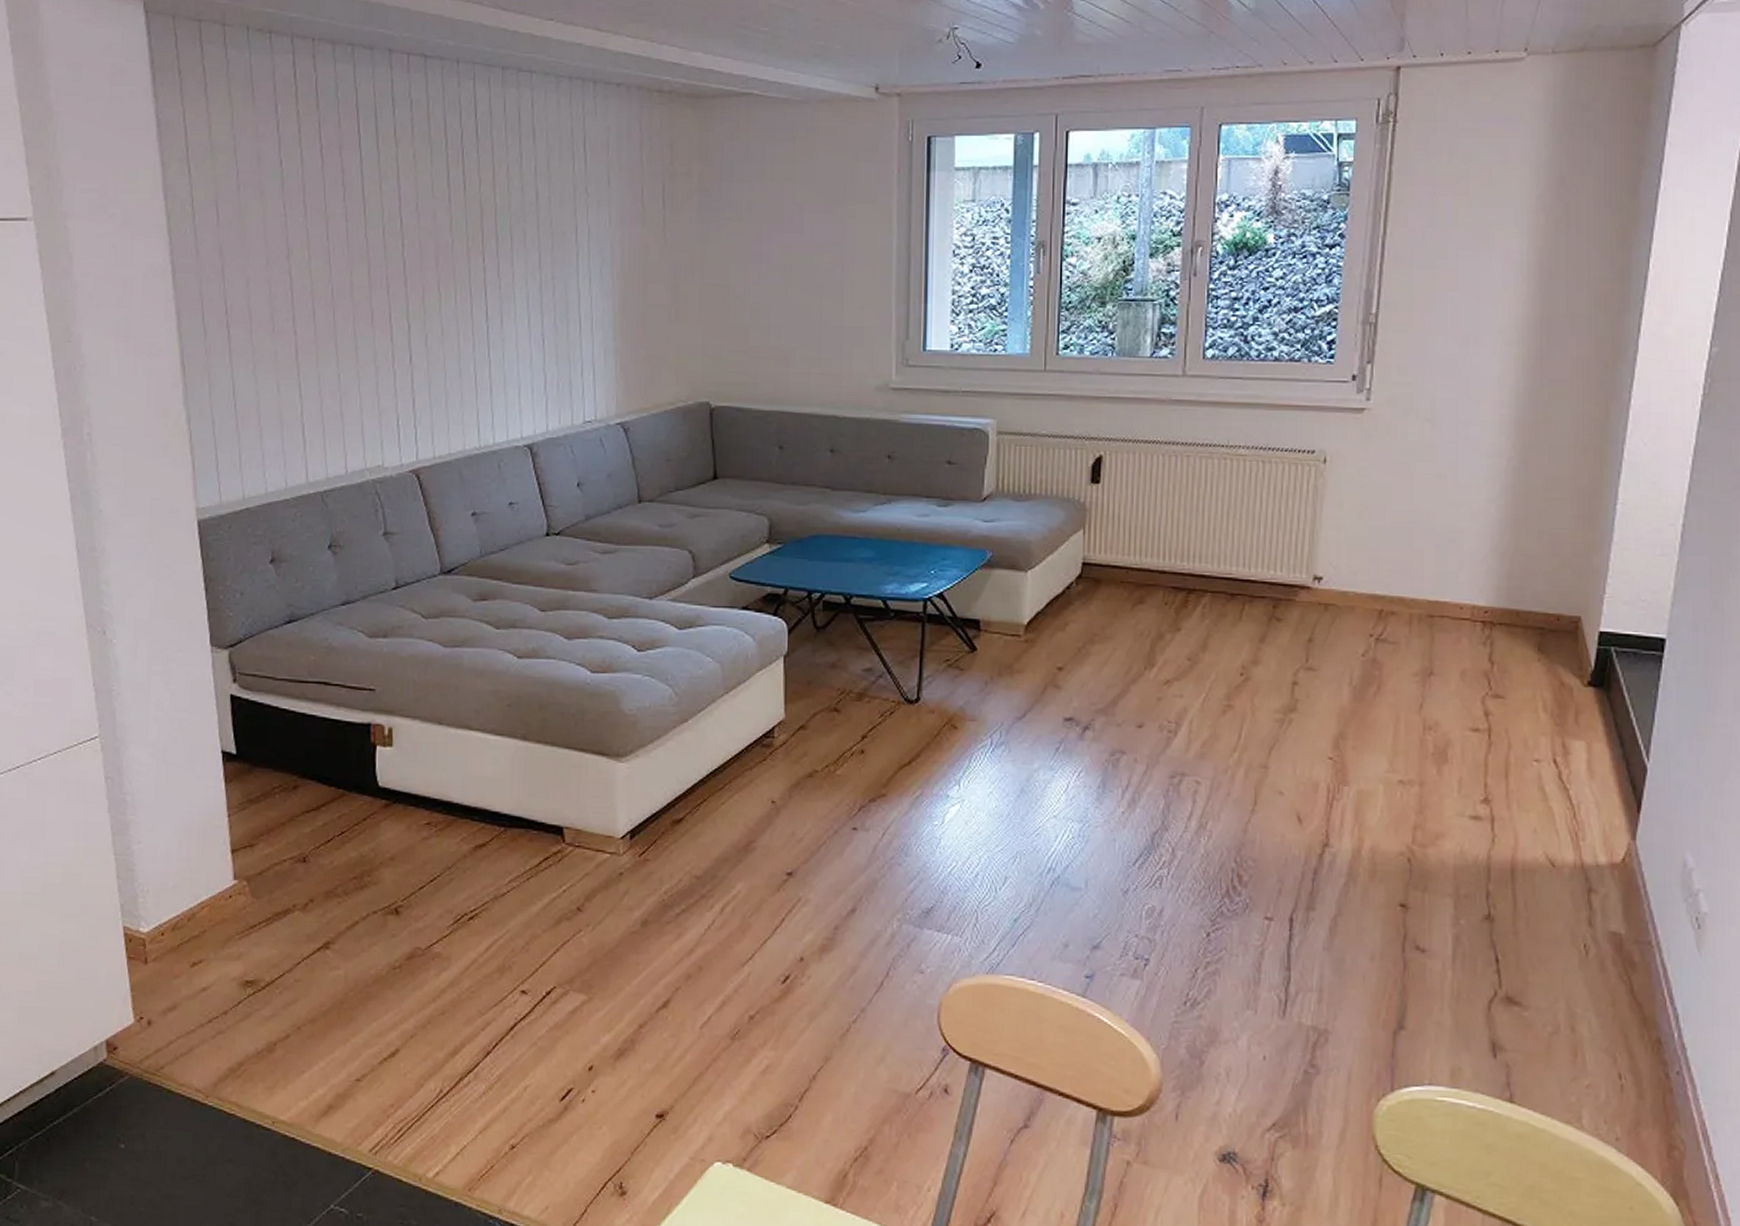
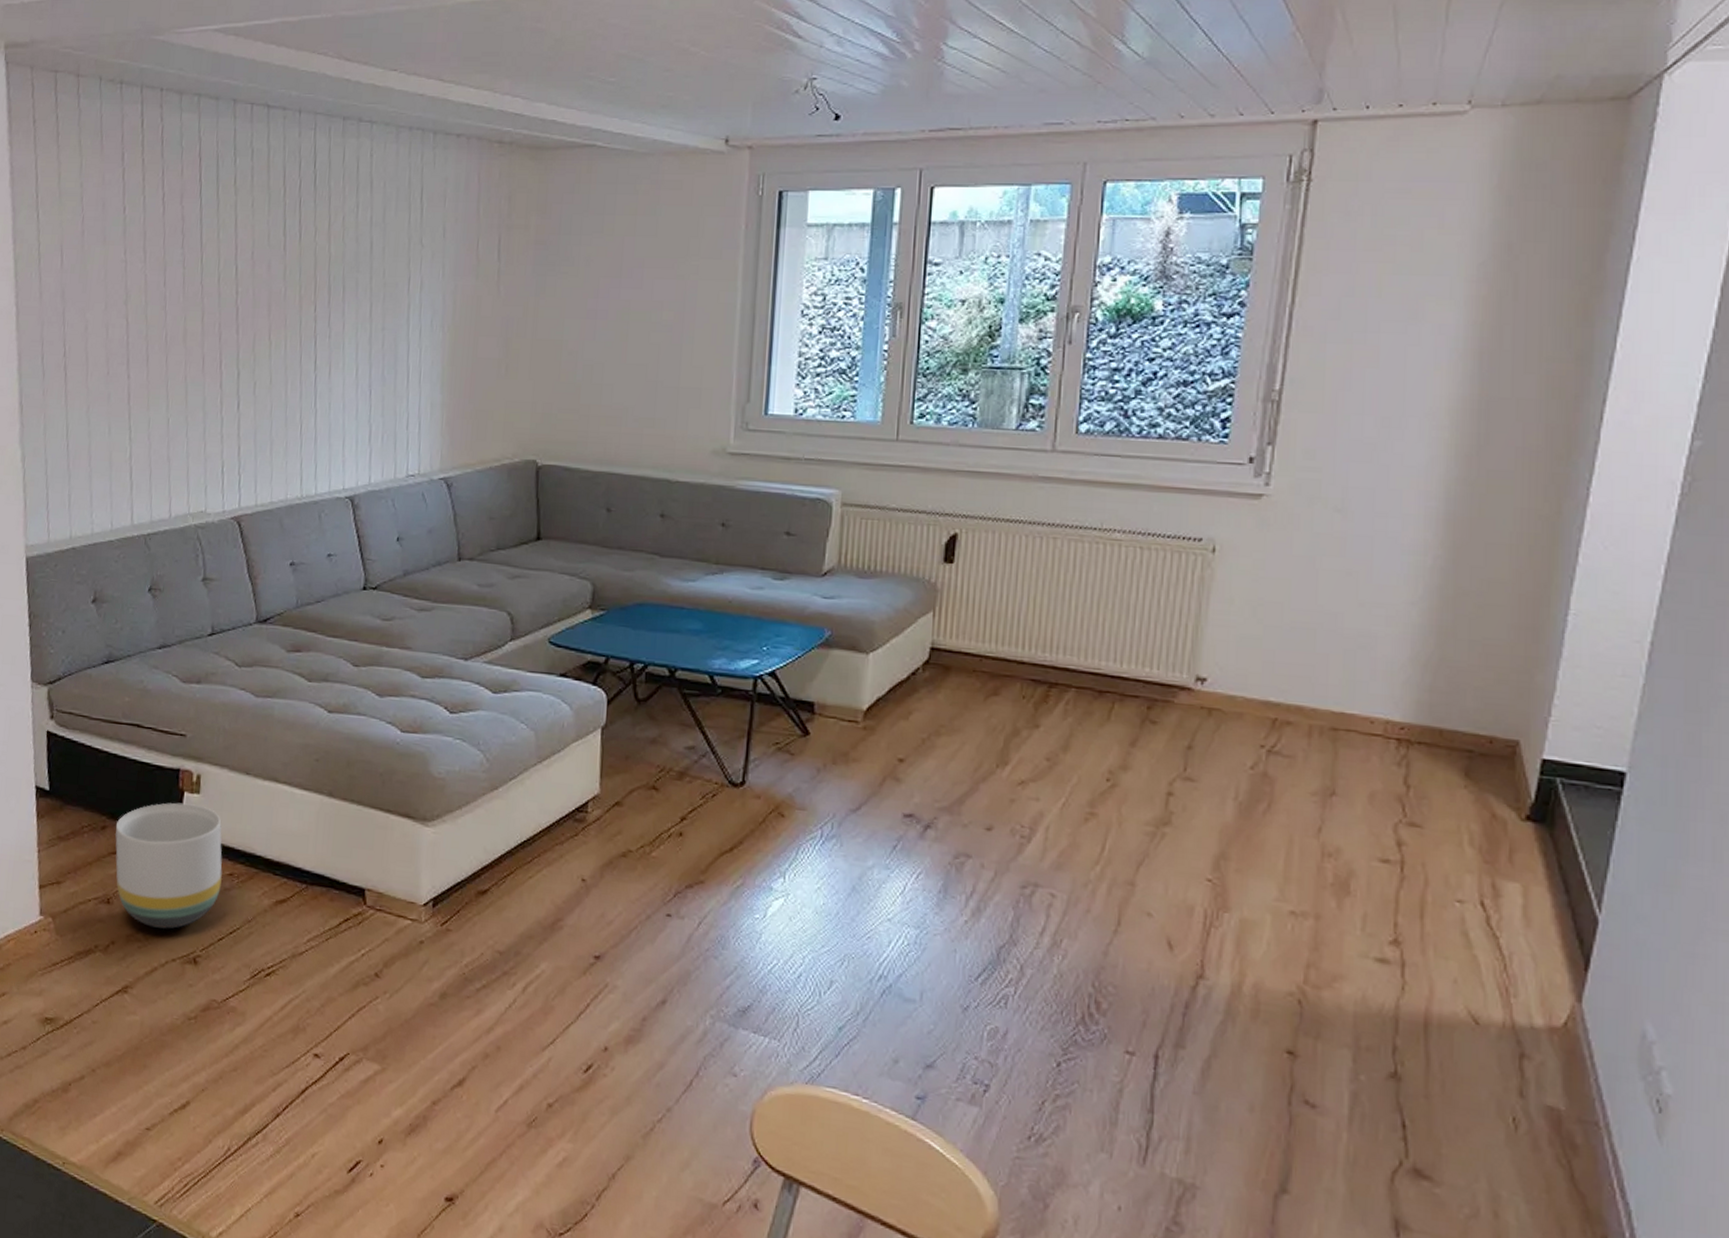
planter: none [307,757,420,882] -> present [115,802,222,929]

